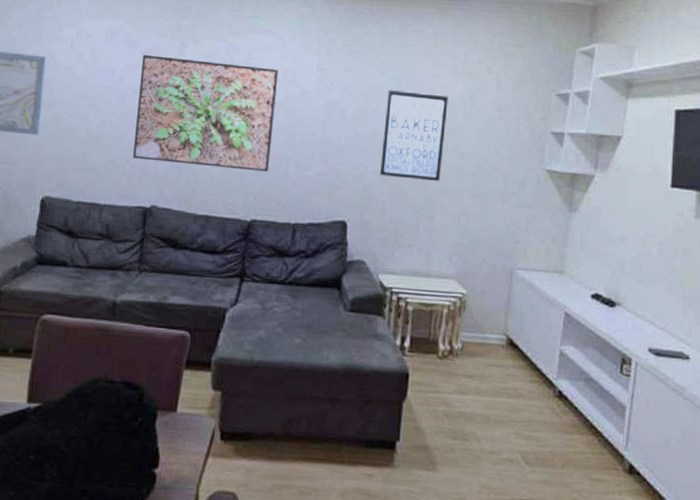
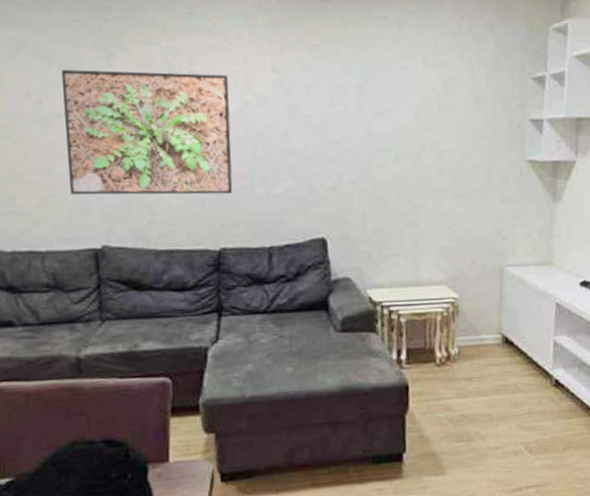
wall art: present [380,90,449,182] -> none [354,88,422,186]

